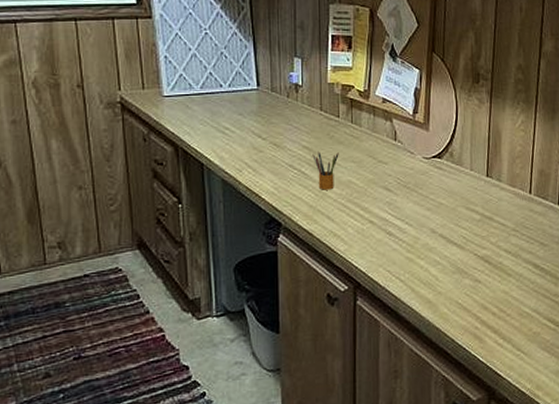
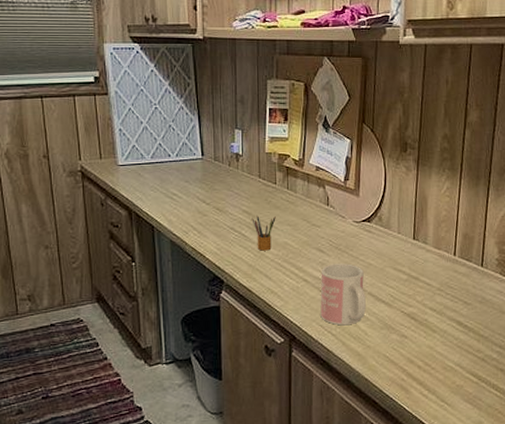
mug: none [387,203,437,271] -> present [320,263,366,326]

